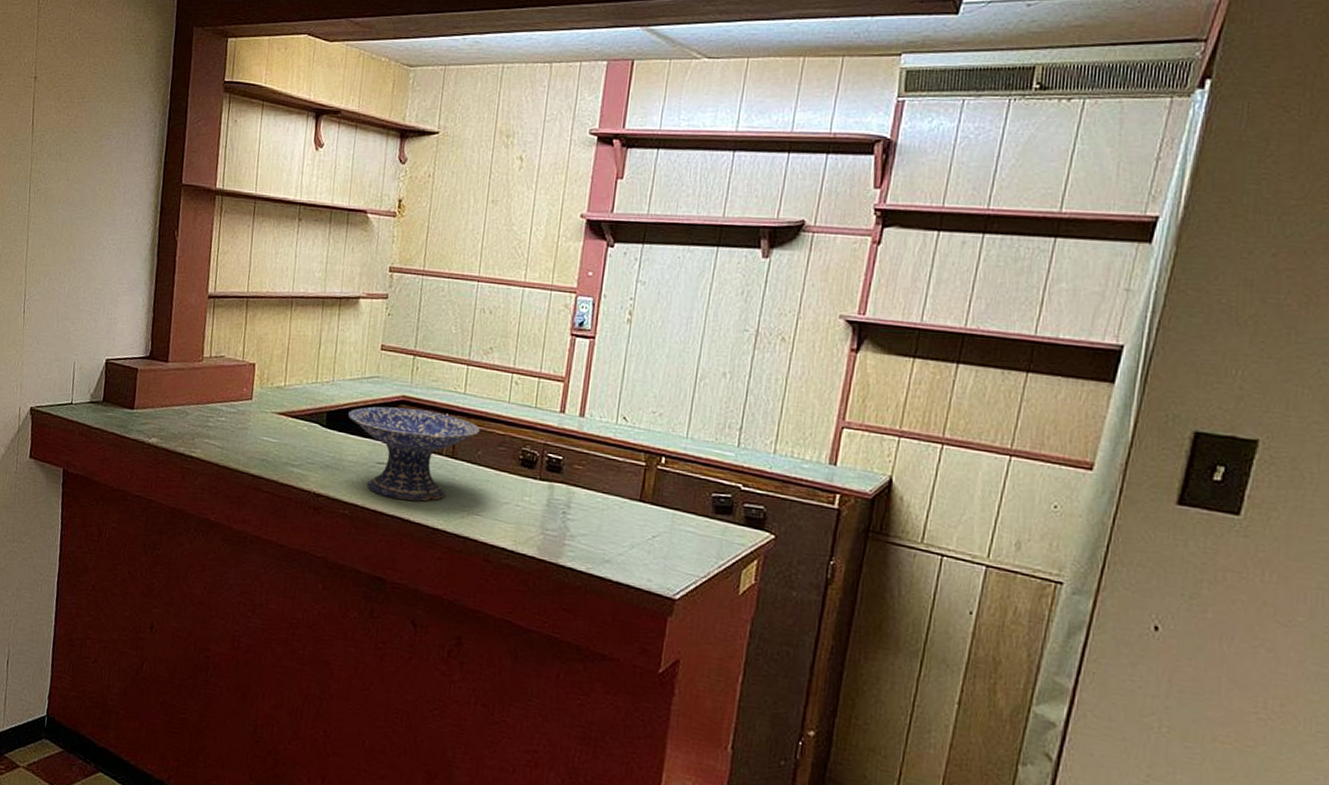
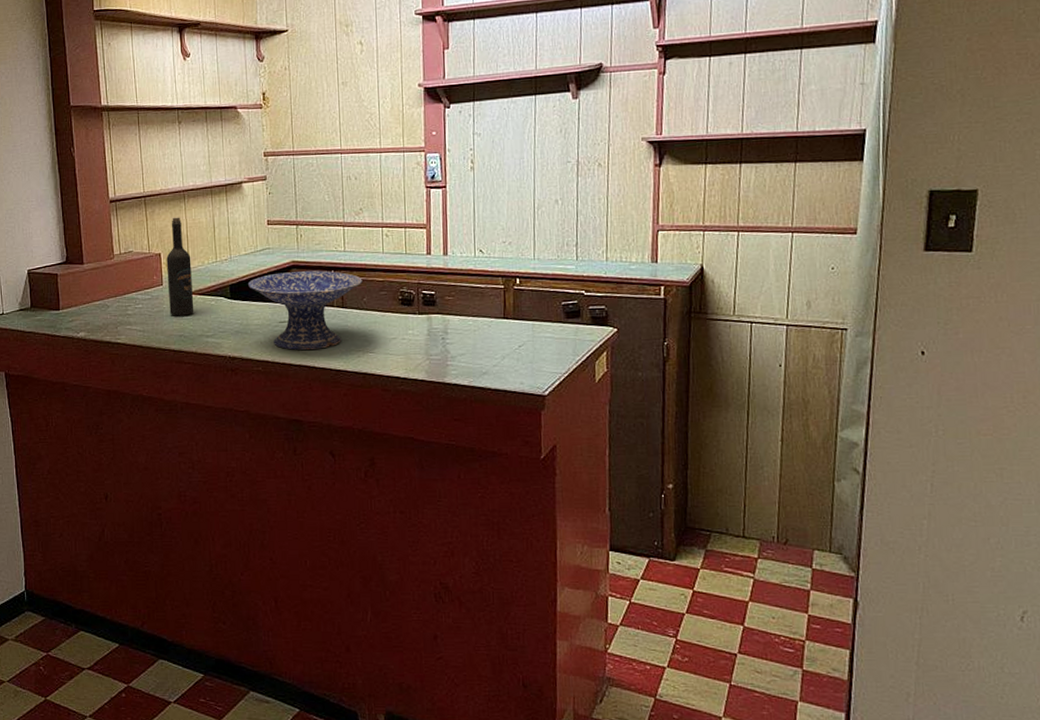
wine bottle: none [255,325,289,439] -> present [166,217,194,316]

